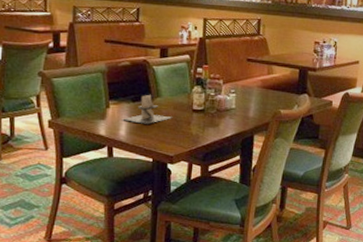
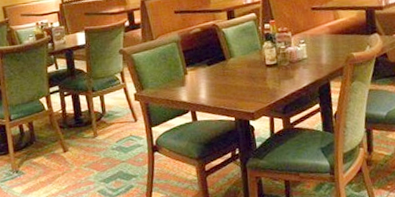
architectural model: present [123,94,173,124] -> none [201,56,248,86]

